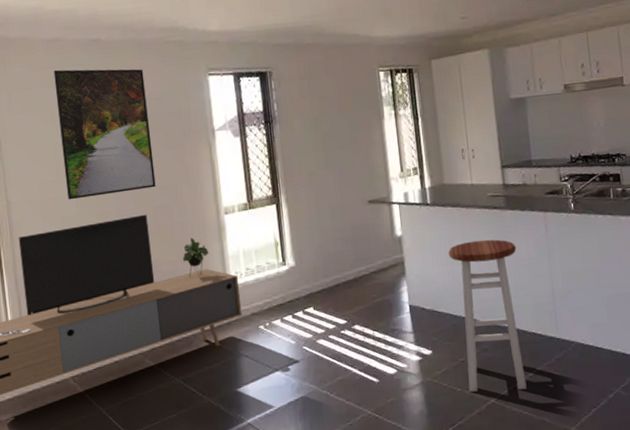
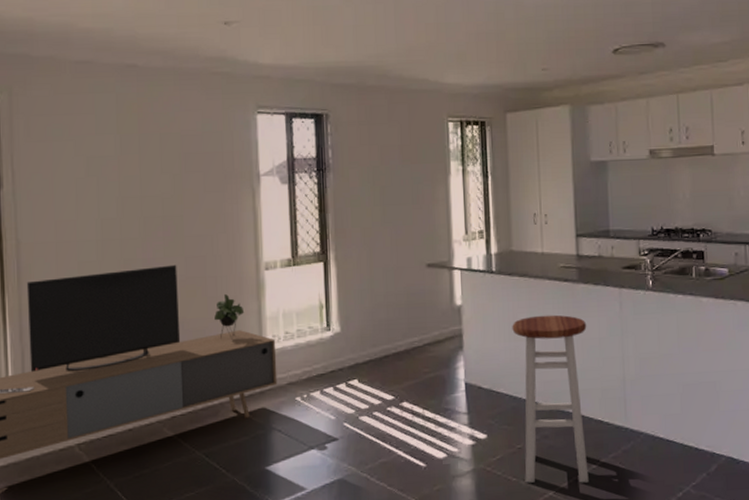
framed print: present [53,69,156,200] -> none [81,95,189,244]

